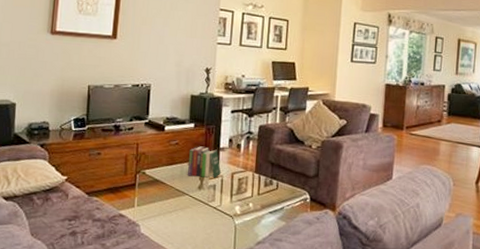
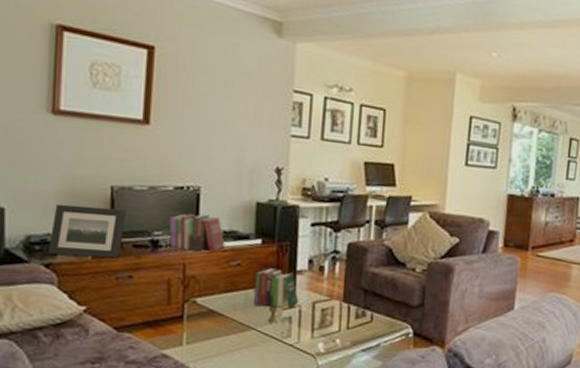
picture frame: none [43,99,99,140] -> present [49,204,127,259]
books: none [127,105,168,134] -> present [169,213,225,252]

